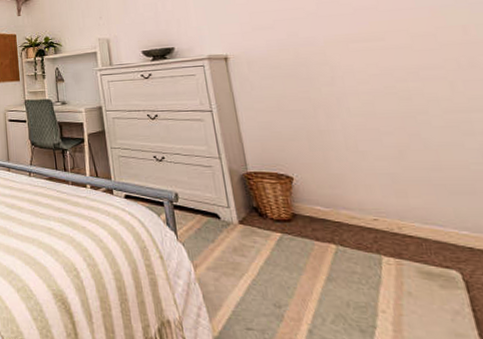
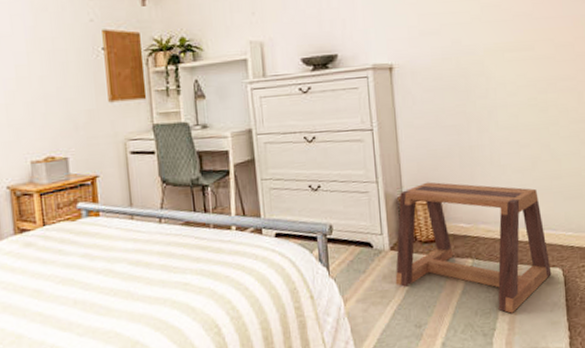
stool: none [244,162,446,313] -> present [395,182,552,313]

